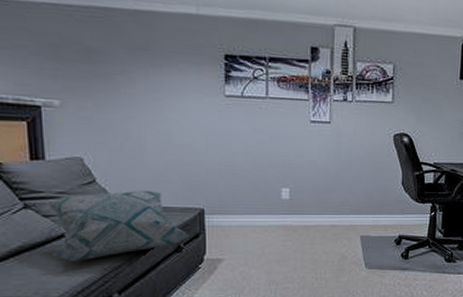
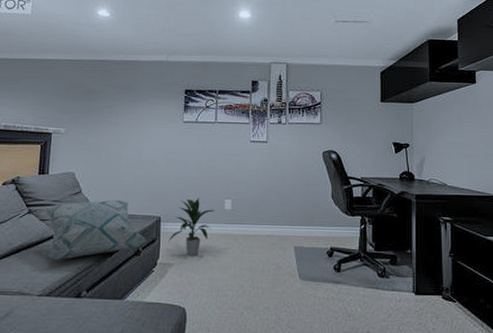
indoor plant: none [216,186,270,250] -> present [168,197,215,256]

